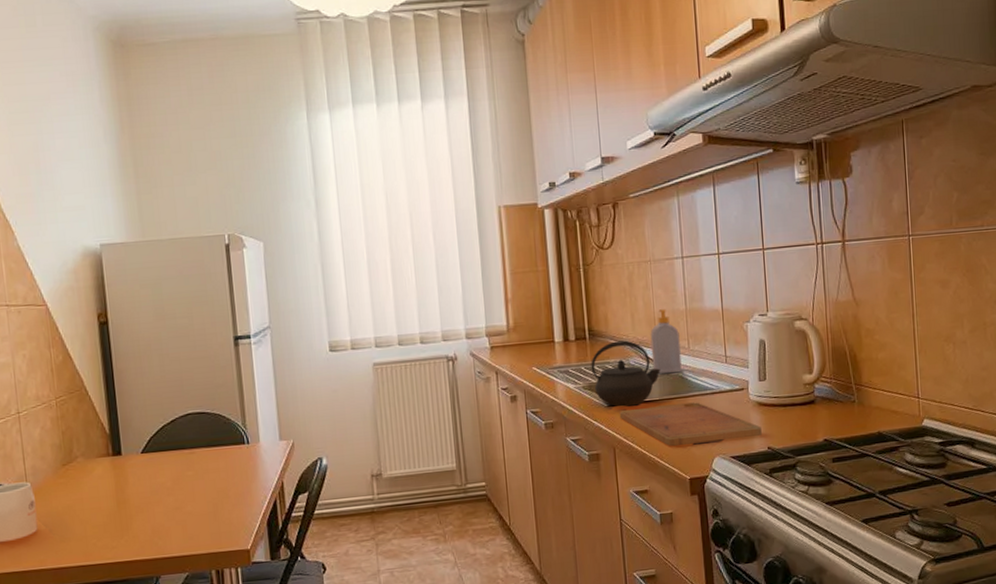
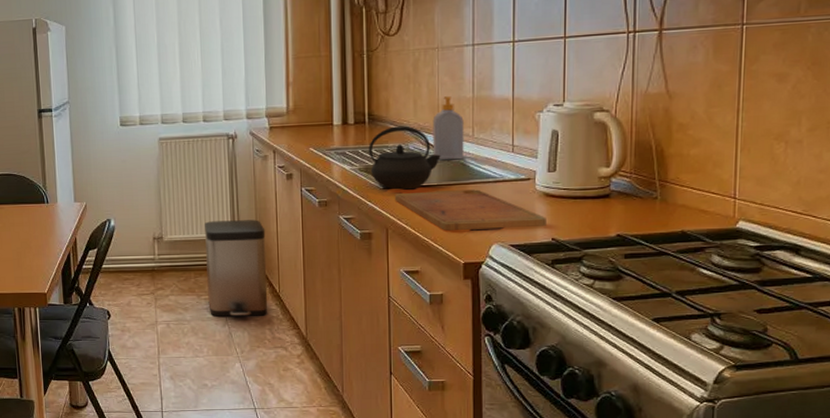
pedal bin: none [427,447,499,559] -> present [205,220,268,317]

